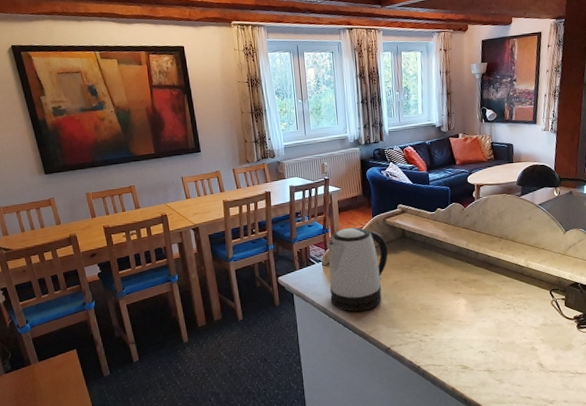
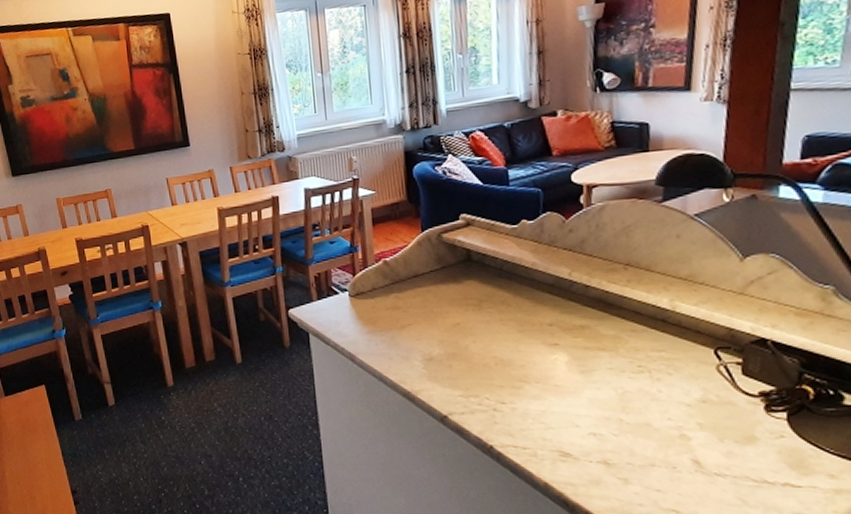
kettle: present [327,227,388,312] -> none [355,244,445,362]

